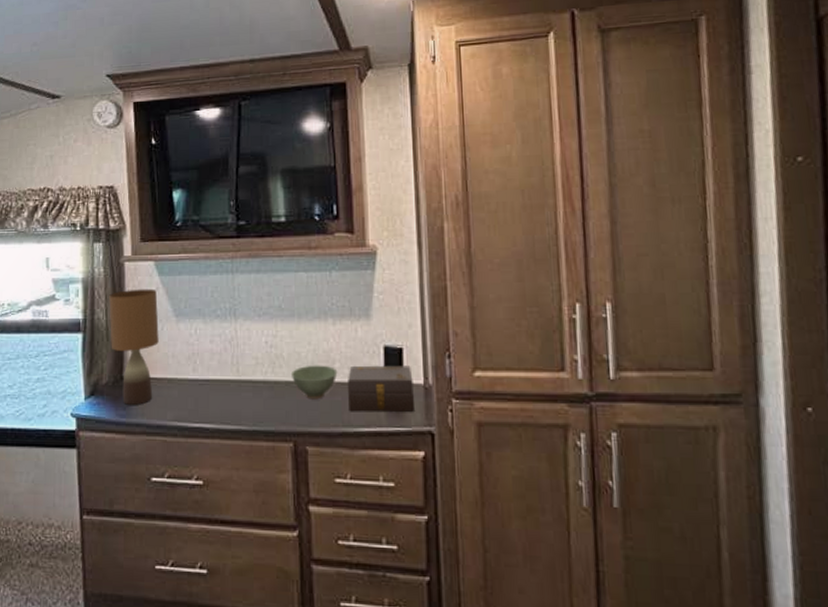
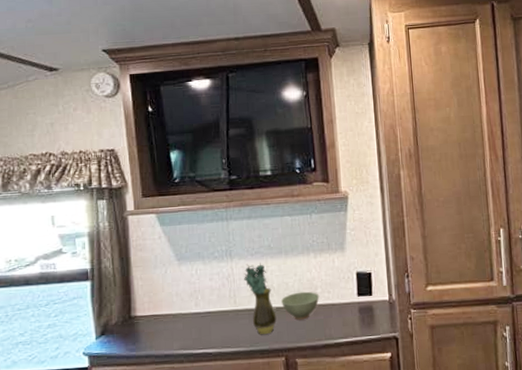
table lamp: present [109,288,159,405] -> none [115,238,163,340]
vase: none [249,326,285,413] -> present [244,263,277,335]
jewelry box: present [348,365,414,412] -> none [328,286,382,327]

